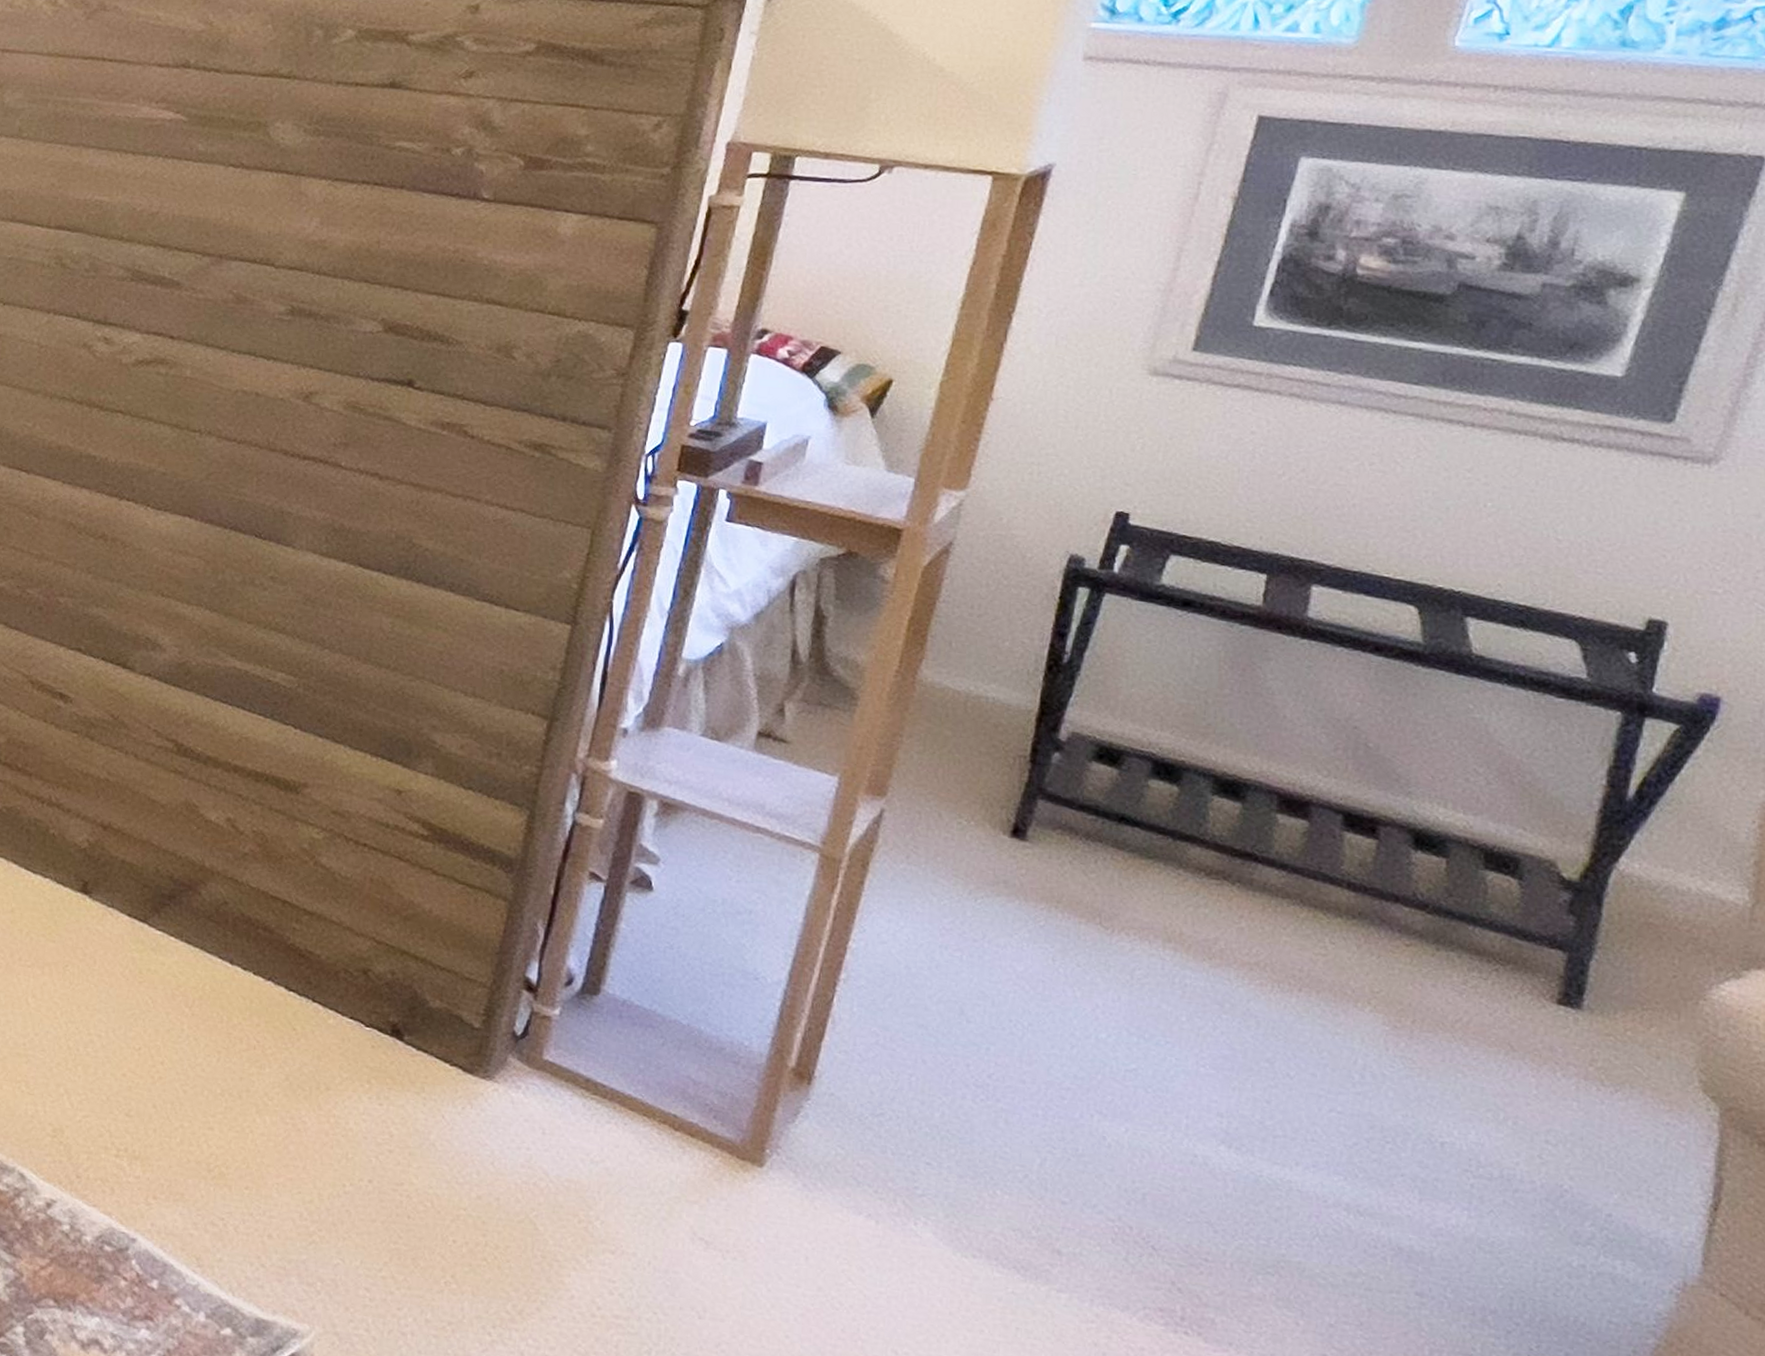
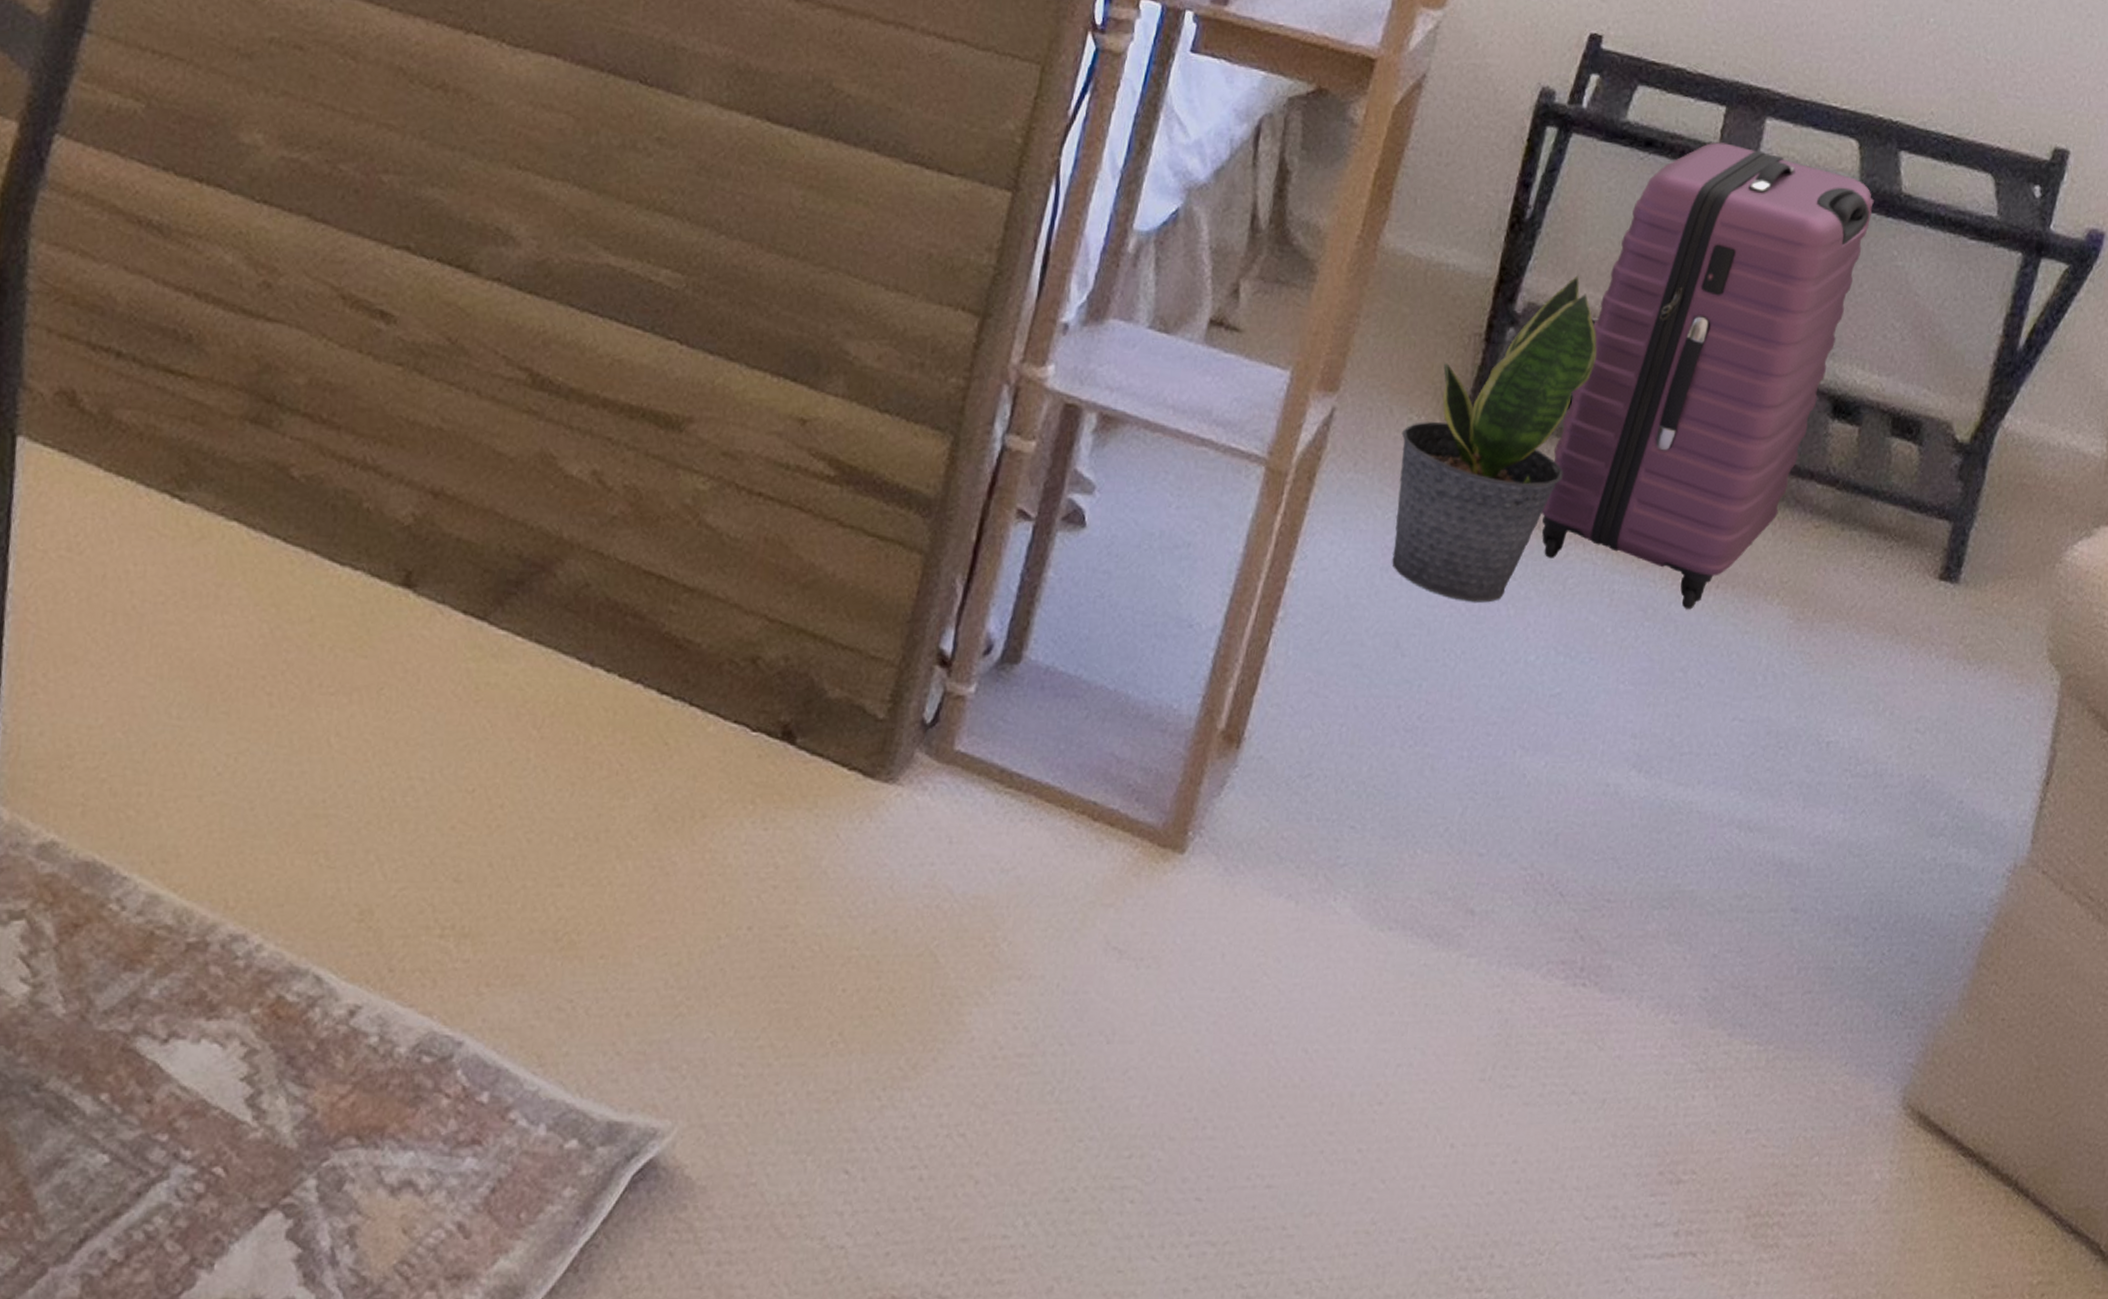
potted plant: none [951,711,1149,984] -> present [1392,274,1597,603]
suitcase: none [1101,604,1441,1008] -> present [1541,142,1874,610]

